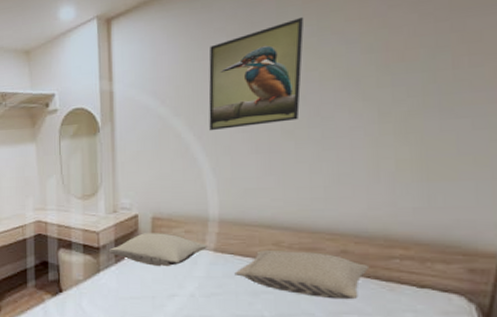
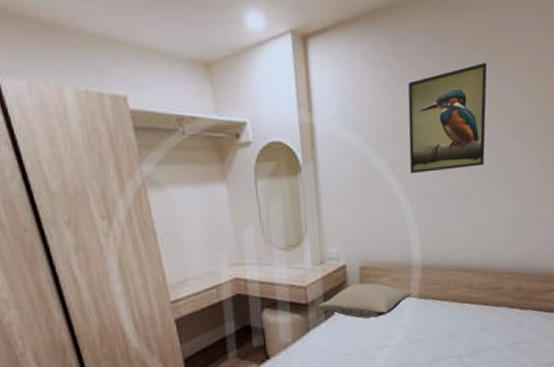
pillow: present [234,249,370,300] -> none [436,291,536,333]

